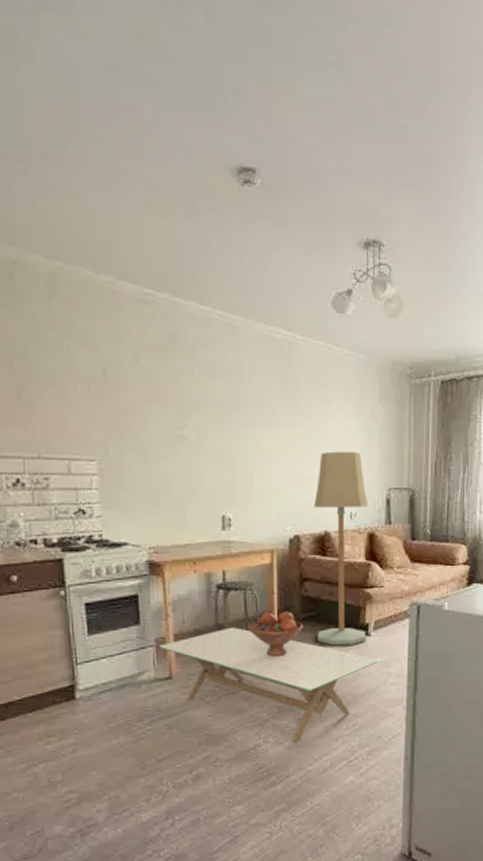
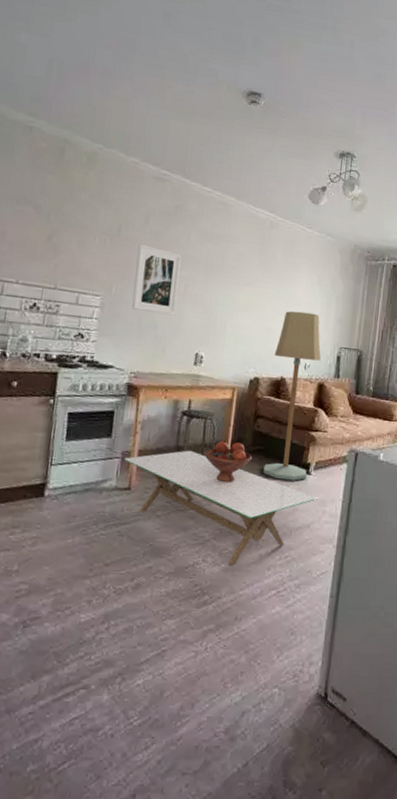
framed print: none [131,388,191,474] -> present [131,243,182,316]

